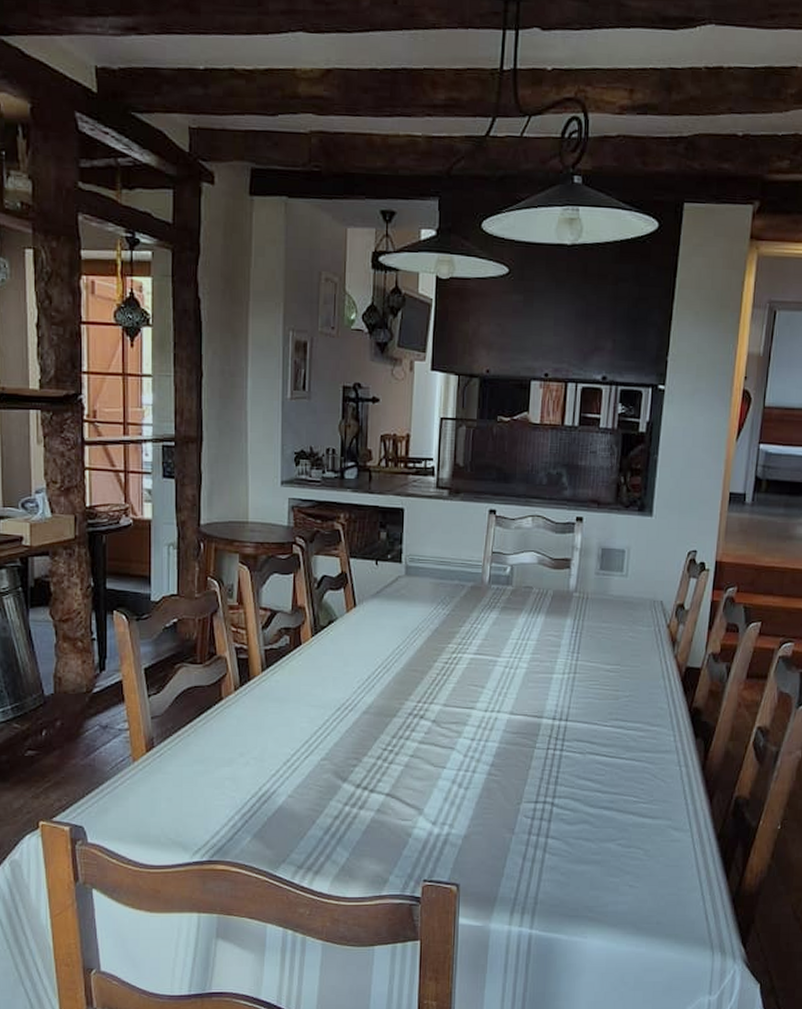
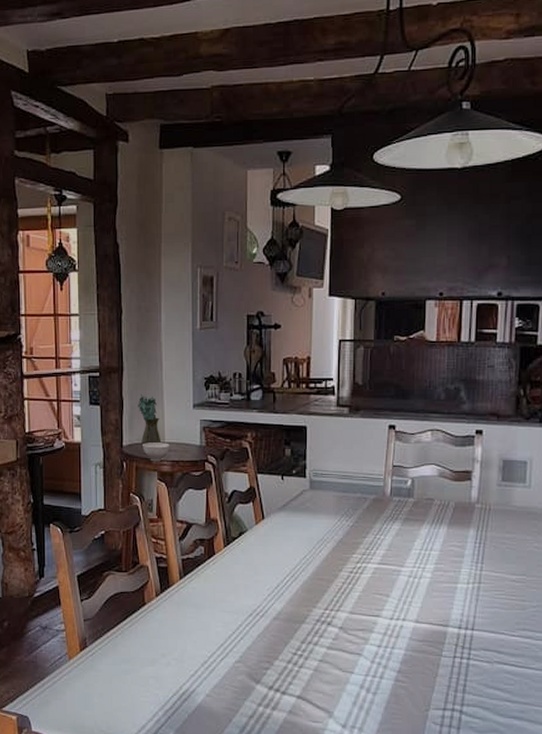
vase: none [218,468,245,533] -> present [137,394,162,453]
bowl: none [222,521,254,543] -> present [141,442,170,462]

